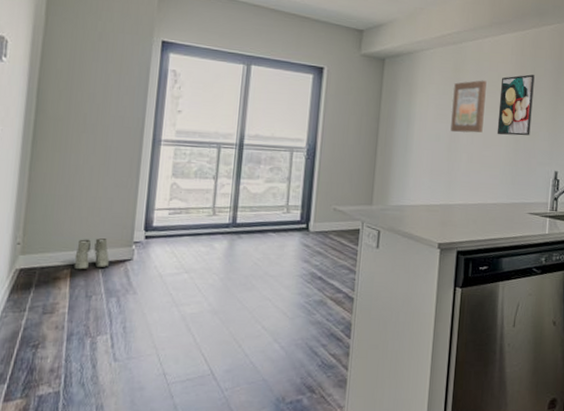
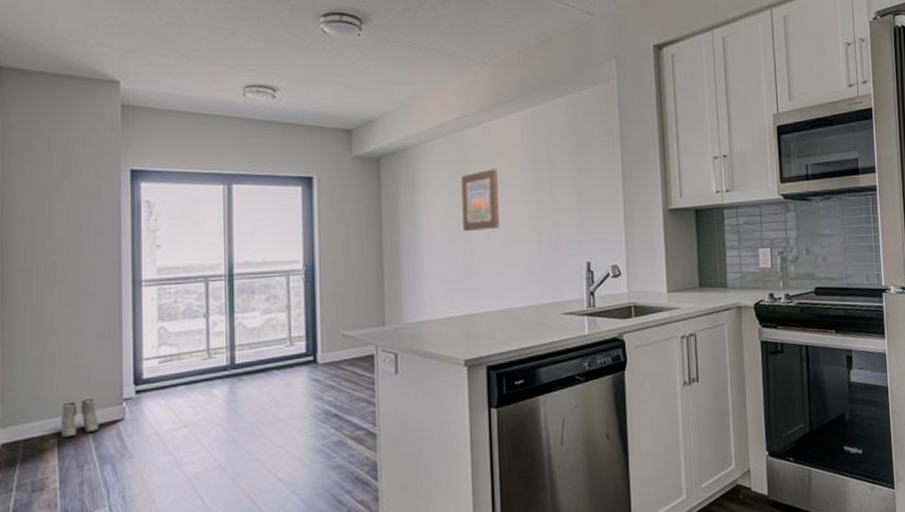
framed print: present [496,74,535,136] -> none [513,156,554,229]

